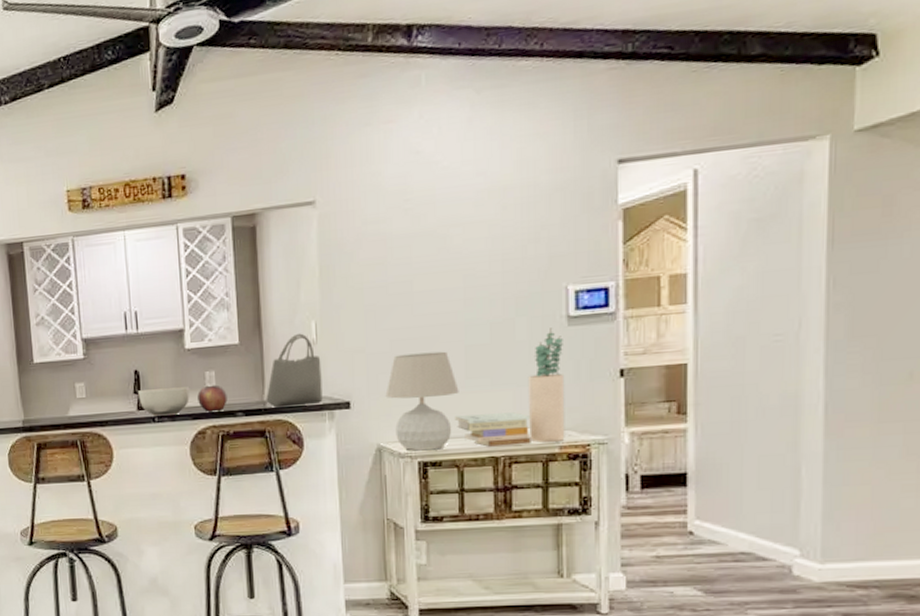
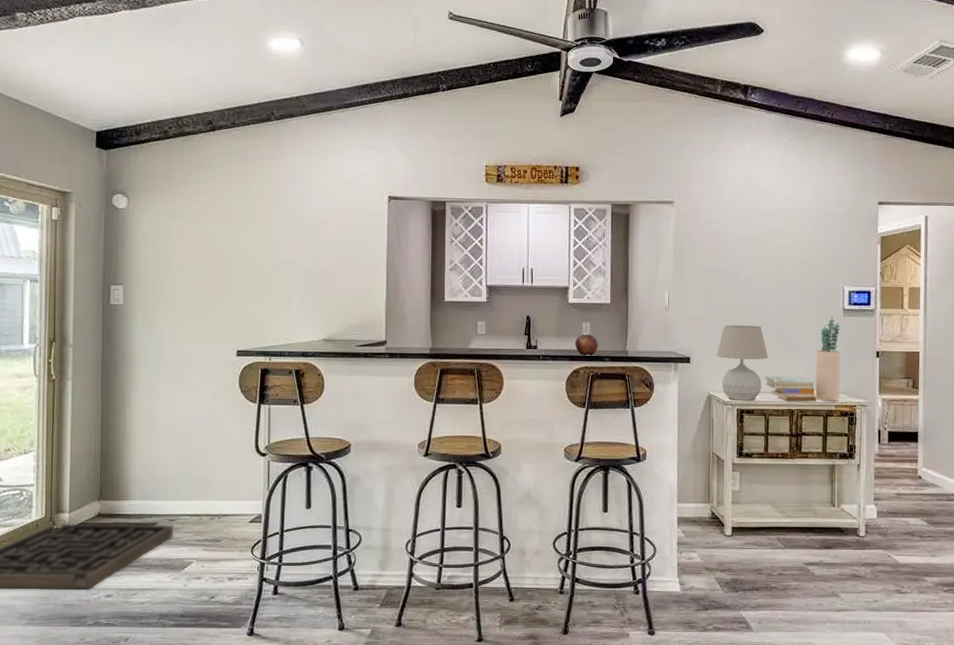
bowl: present [138,387,190,416] -> none [528,333,570,355]
handbag: present [266,333,323,409] -> none [628,300,671,358]

